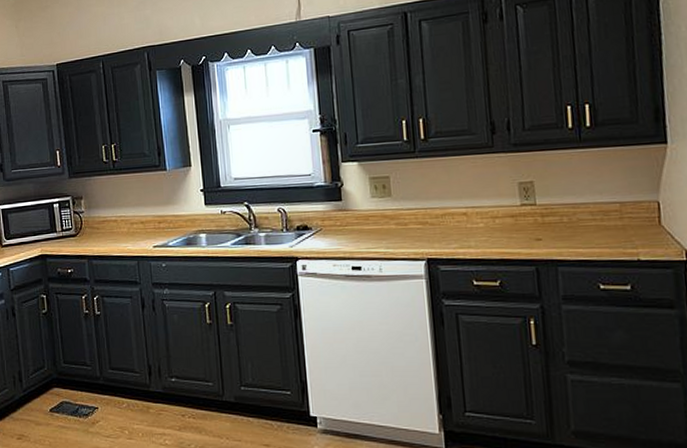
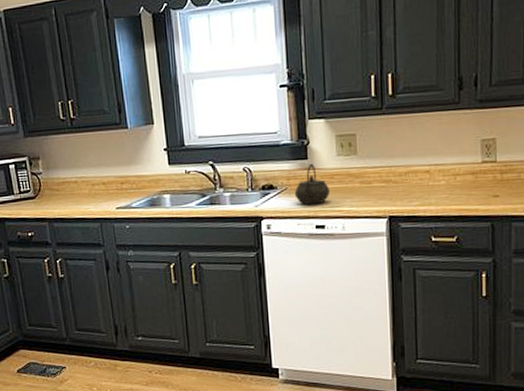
kettle: none [329,205,366,246] -> present [294,163,331,205]

